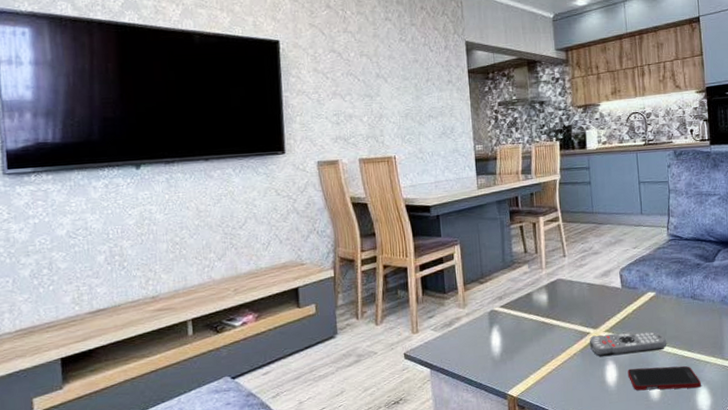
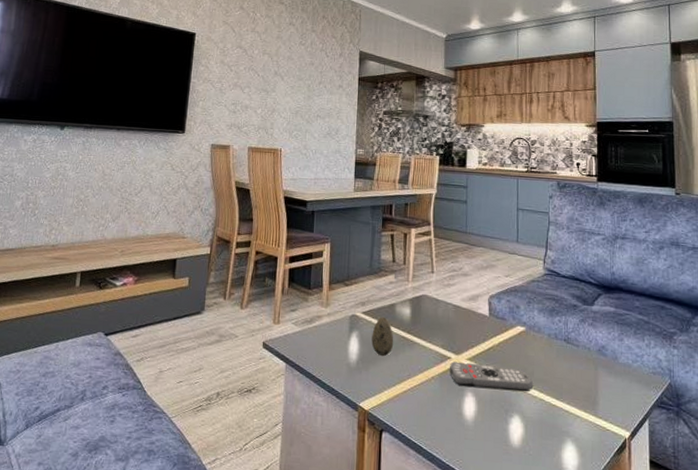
decorative egg: none [512,307,535,344] -> present [371,317,394,356]
cell phone: present [627,365,702,391] -> none [487,405,569,444]

